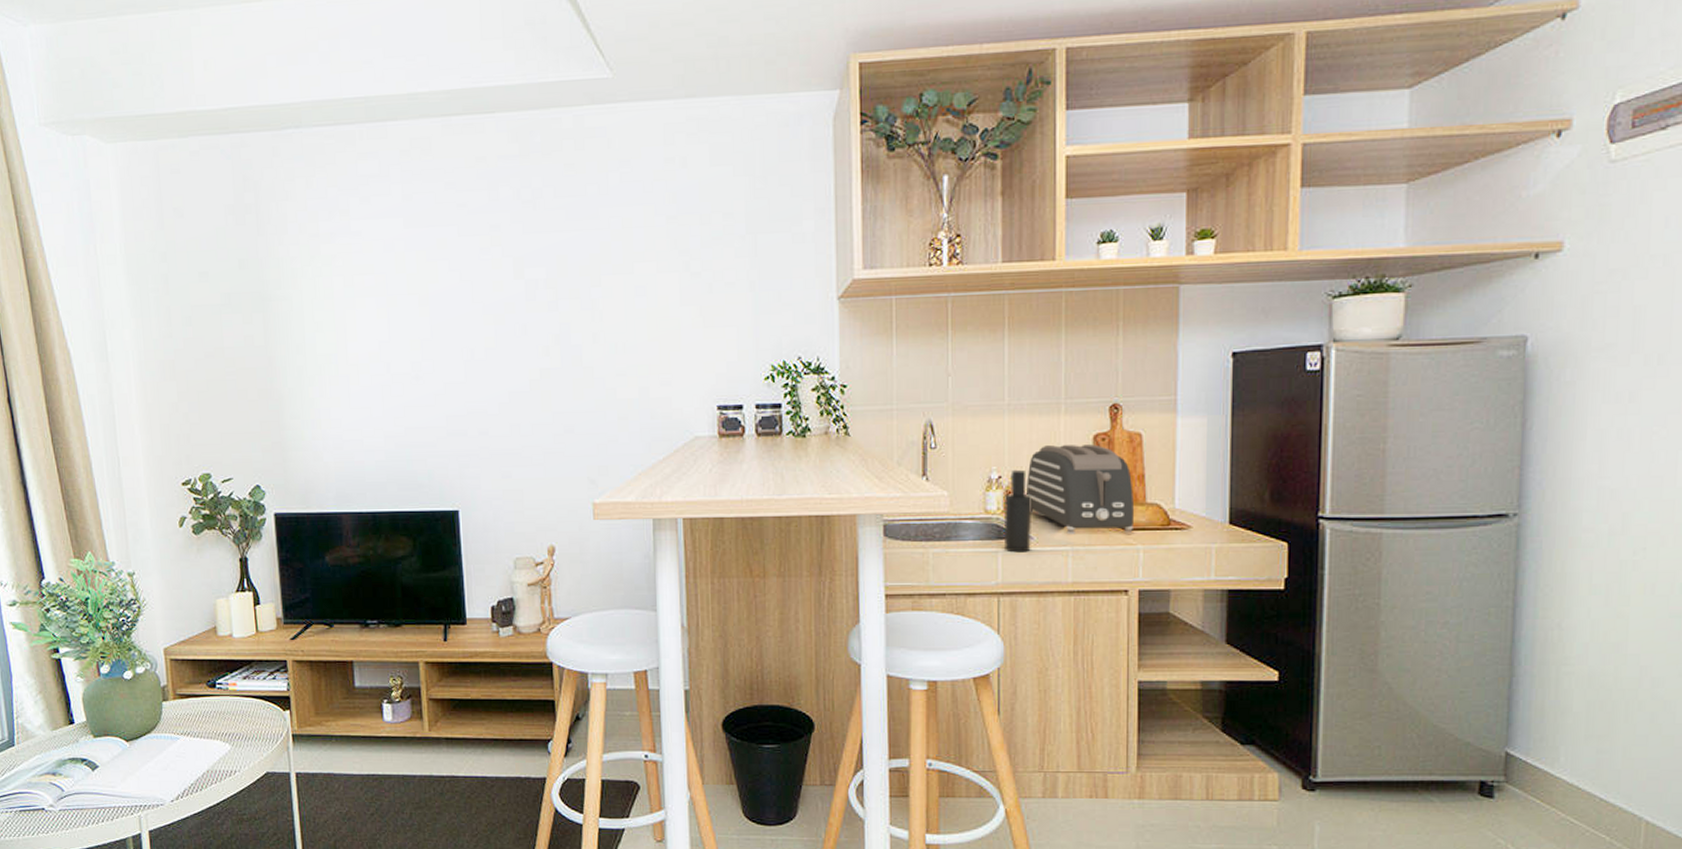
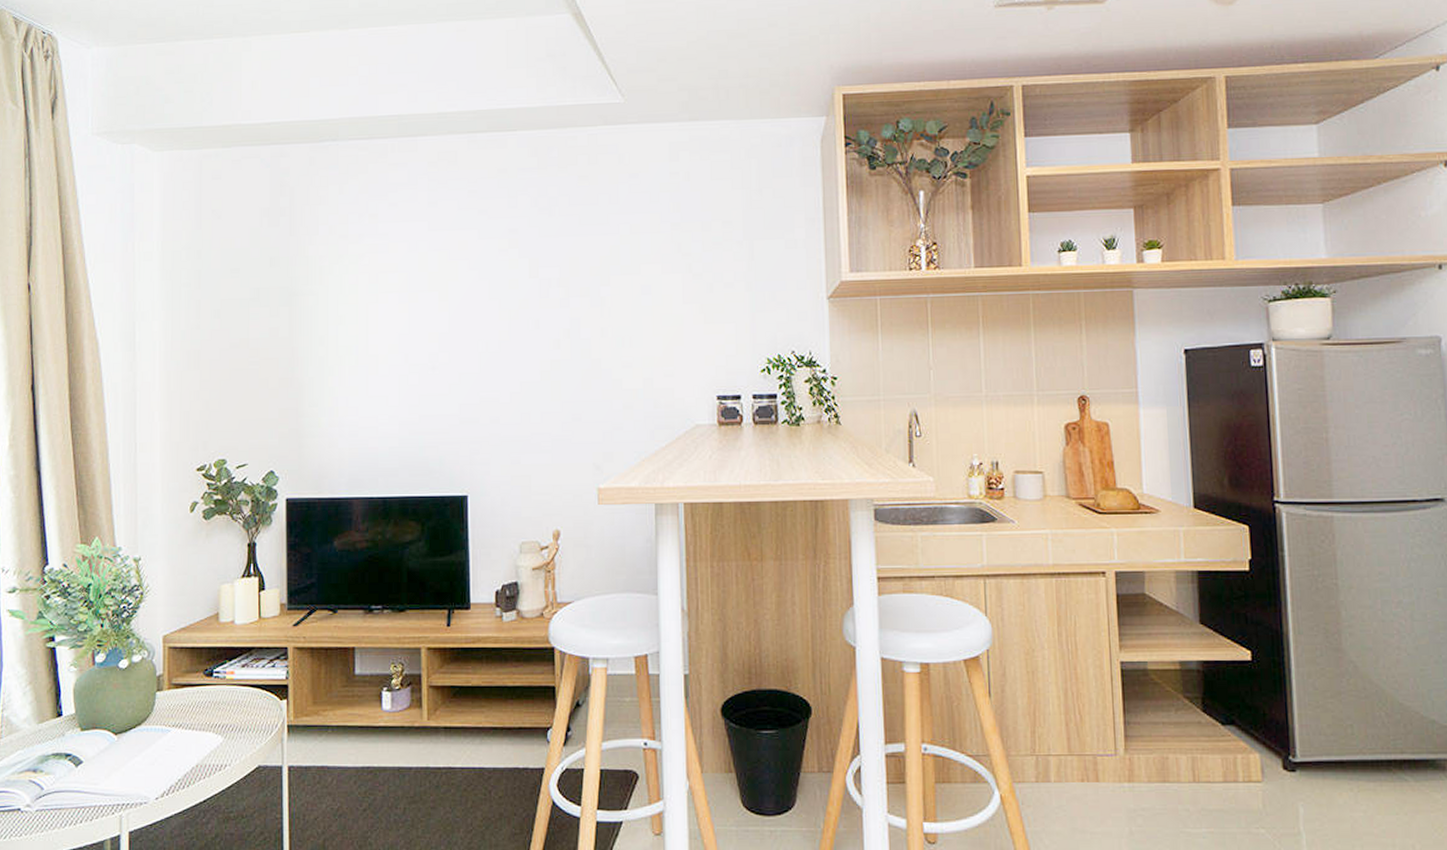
soap dispenser: present [1003,469,1031,553] -> none [986,456,1013,536]
toaster: present [1027,444,1135,535] -> none [1006,433,1107,519]

